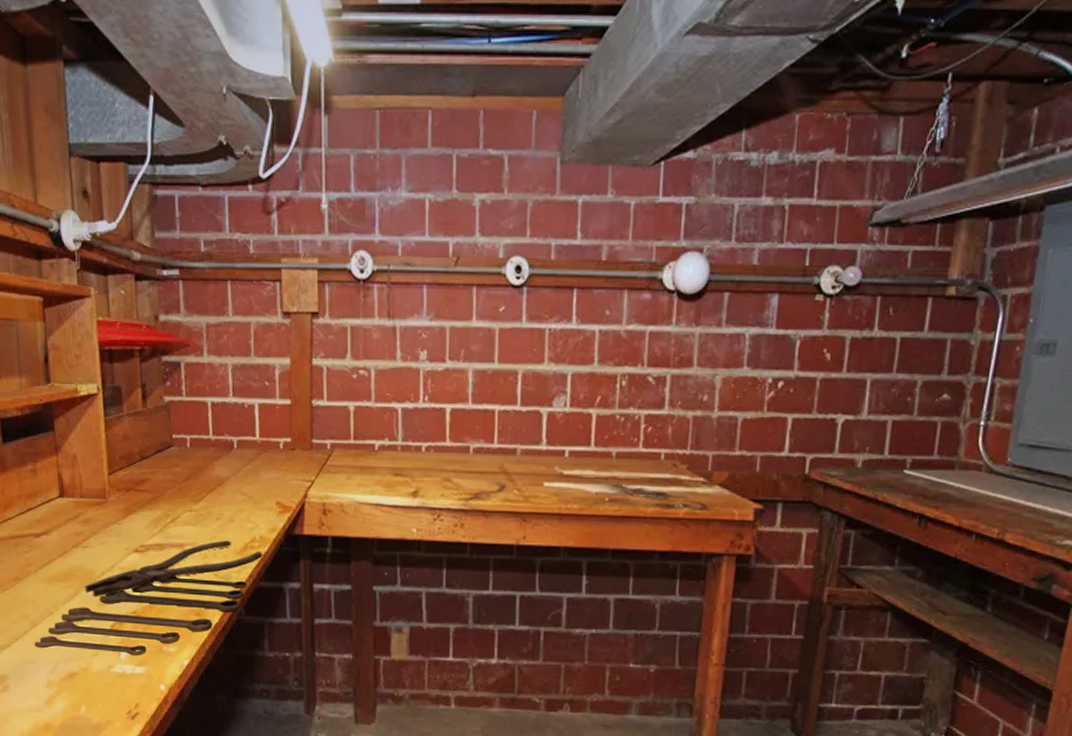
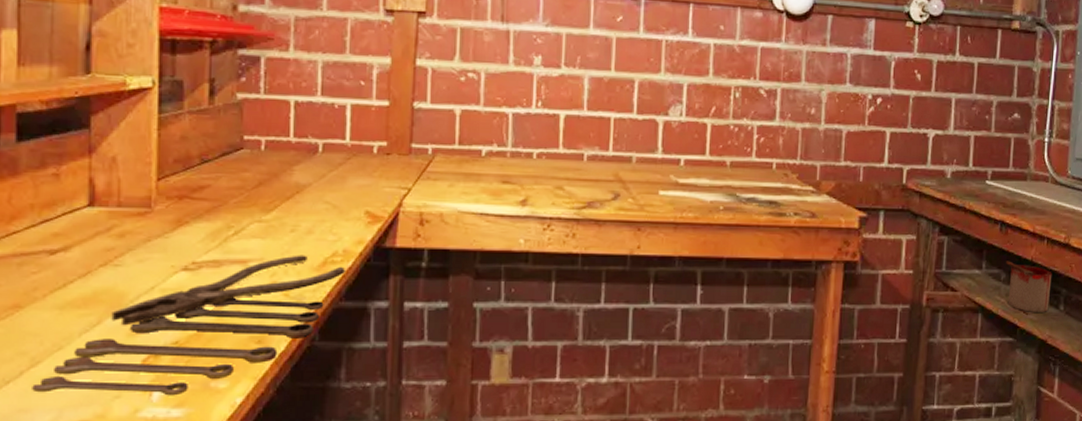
paint can: none [922,557,980,614] -> present [1005,261,1052,312]

